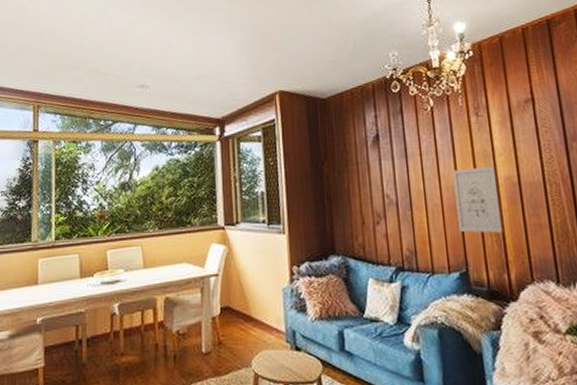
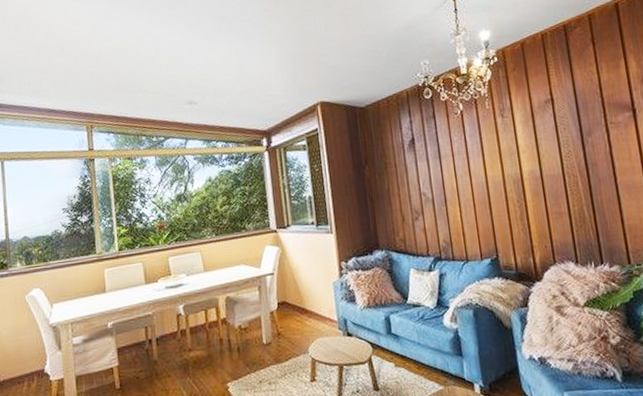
wall art: present [453,166,504,233] -> none [482,162,528,223]

